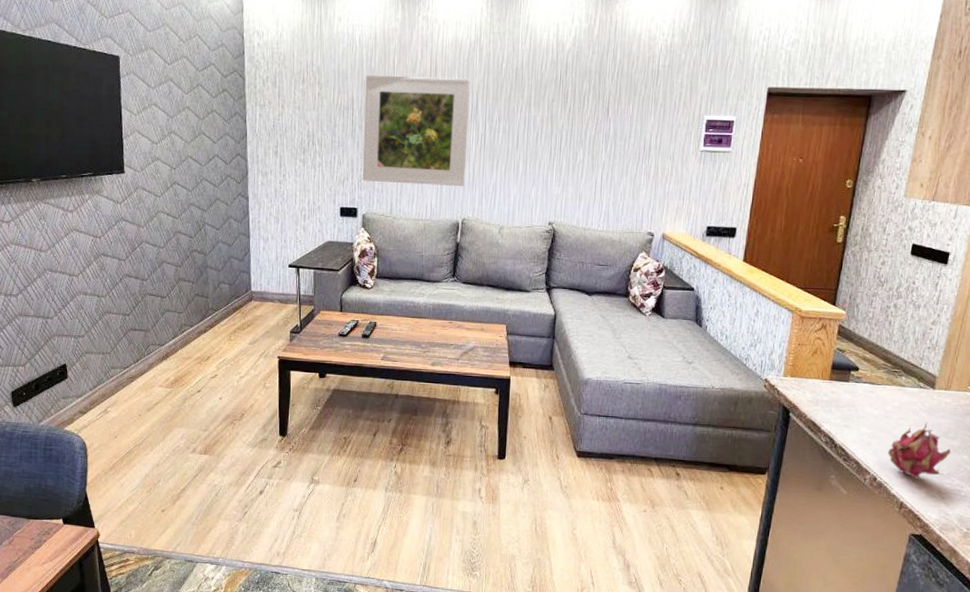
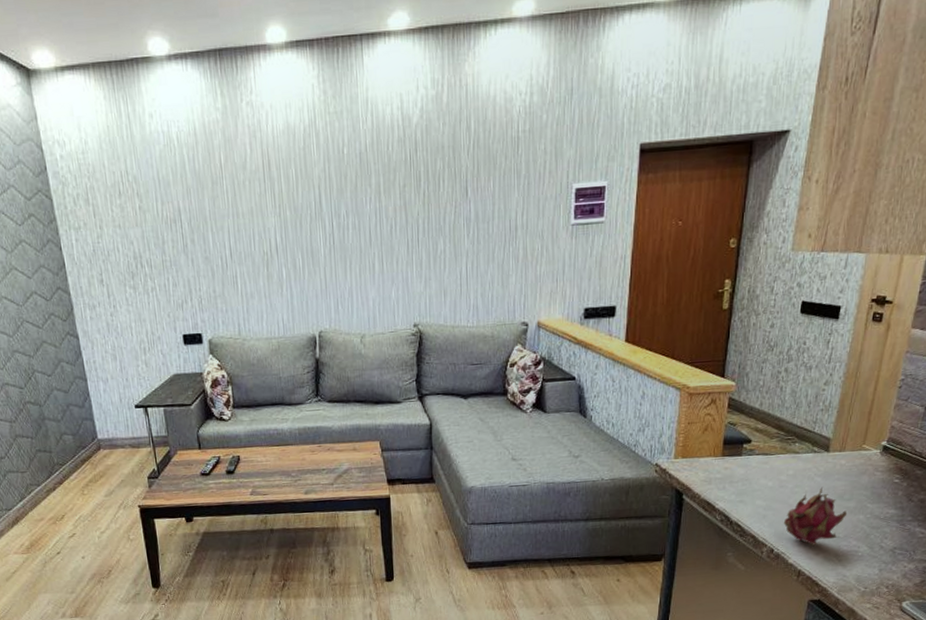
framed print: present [363,76,471,186] -> none [190,171,317,302]

